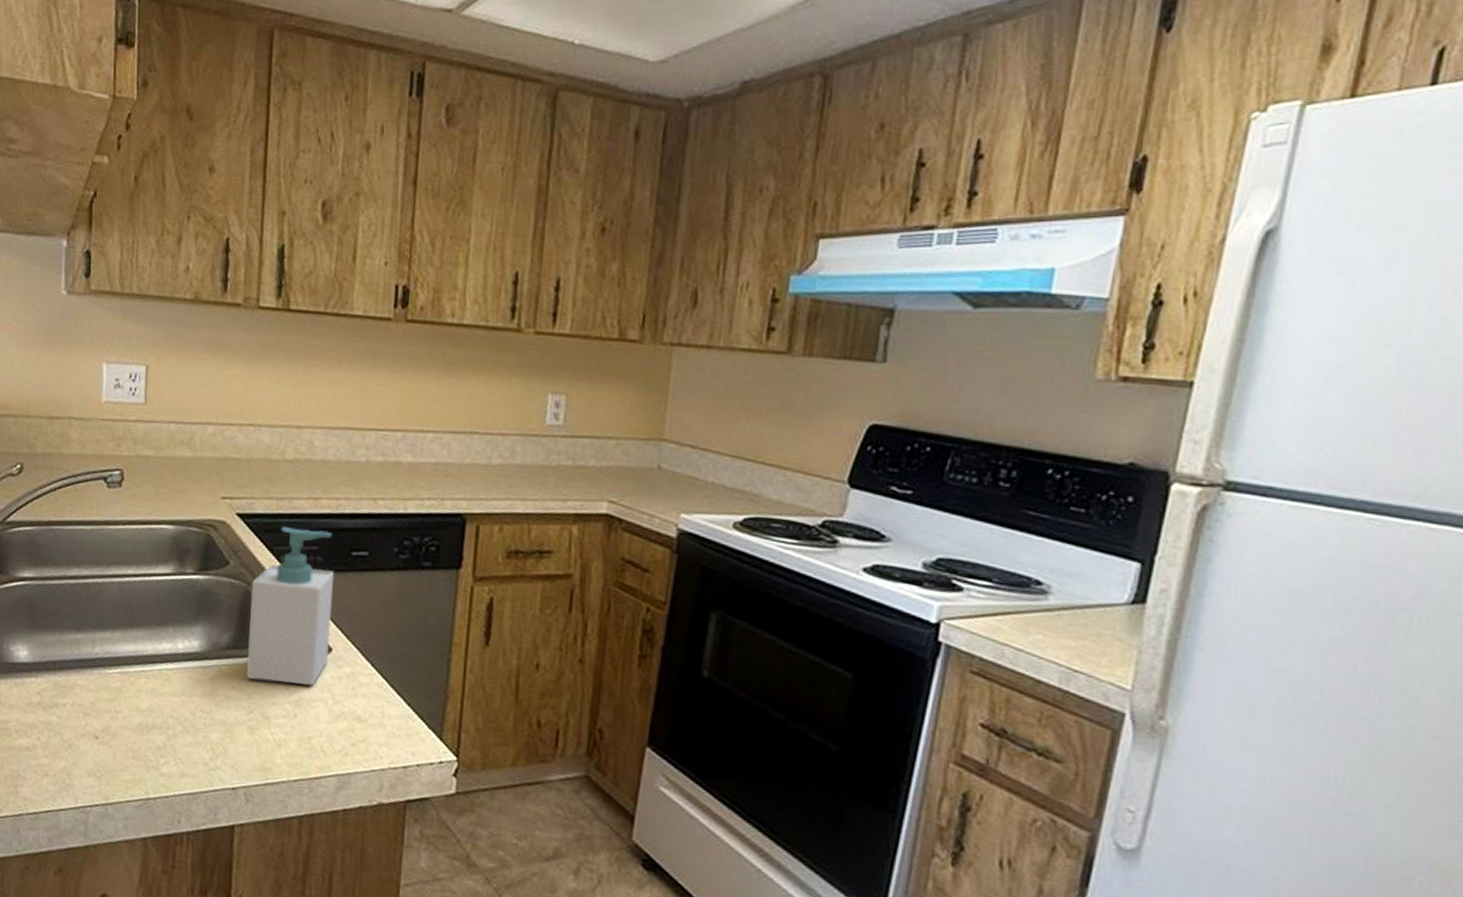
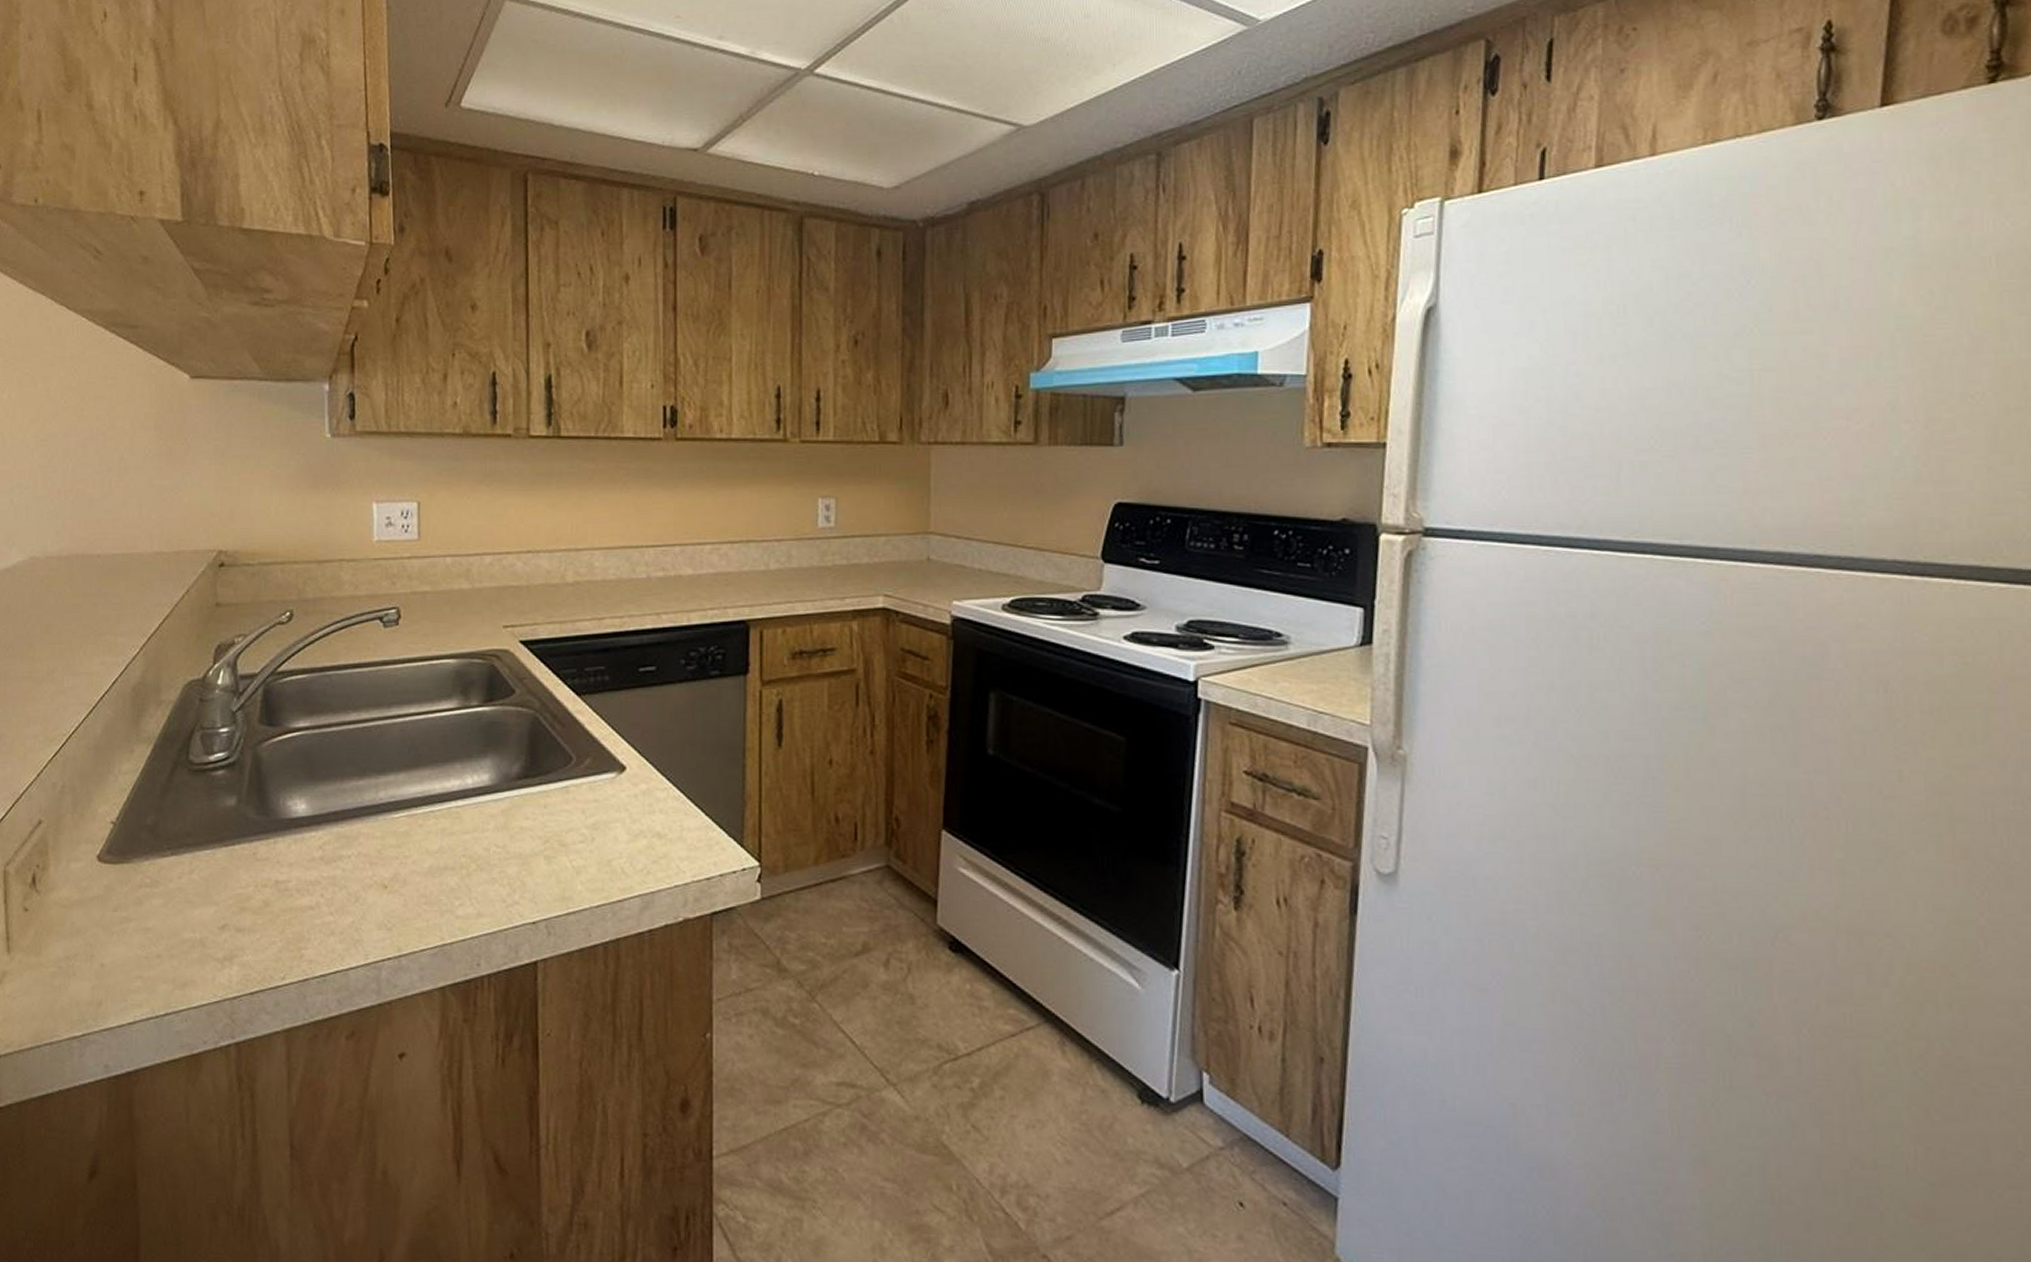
soap bottle: present [246,525,334,686] -> none [539,648,622,808]

